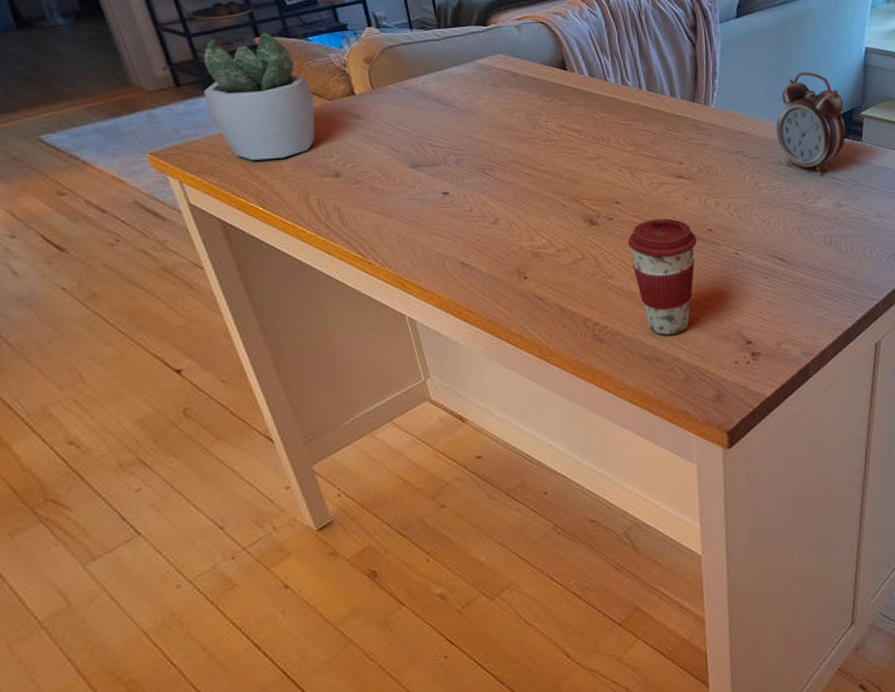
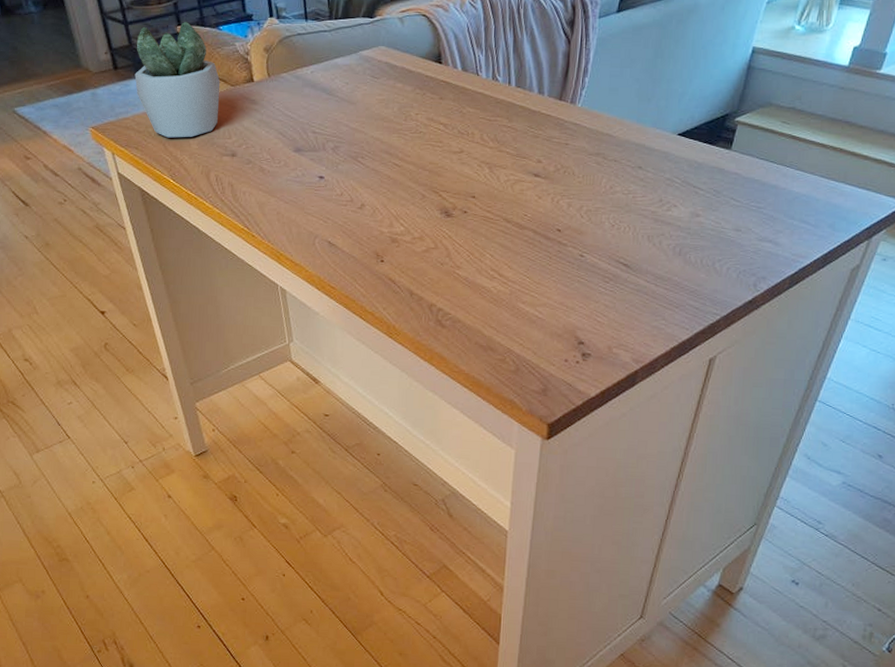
coffee cup: present [627,218,697,335] -> none [478,215,545,327]
alarm clock: present [776,72,846,175] -> none [640,73,719,182]

